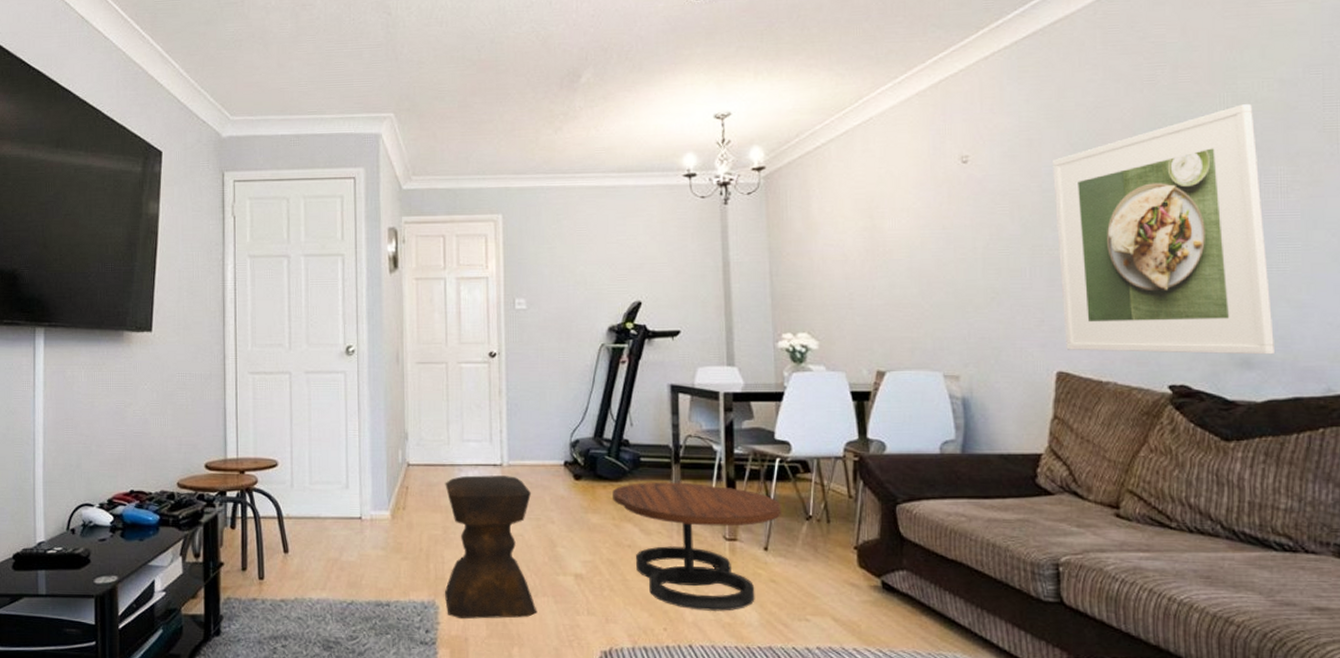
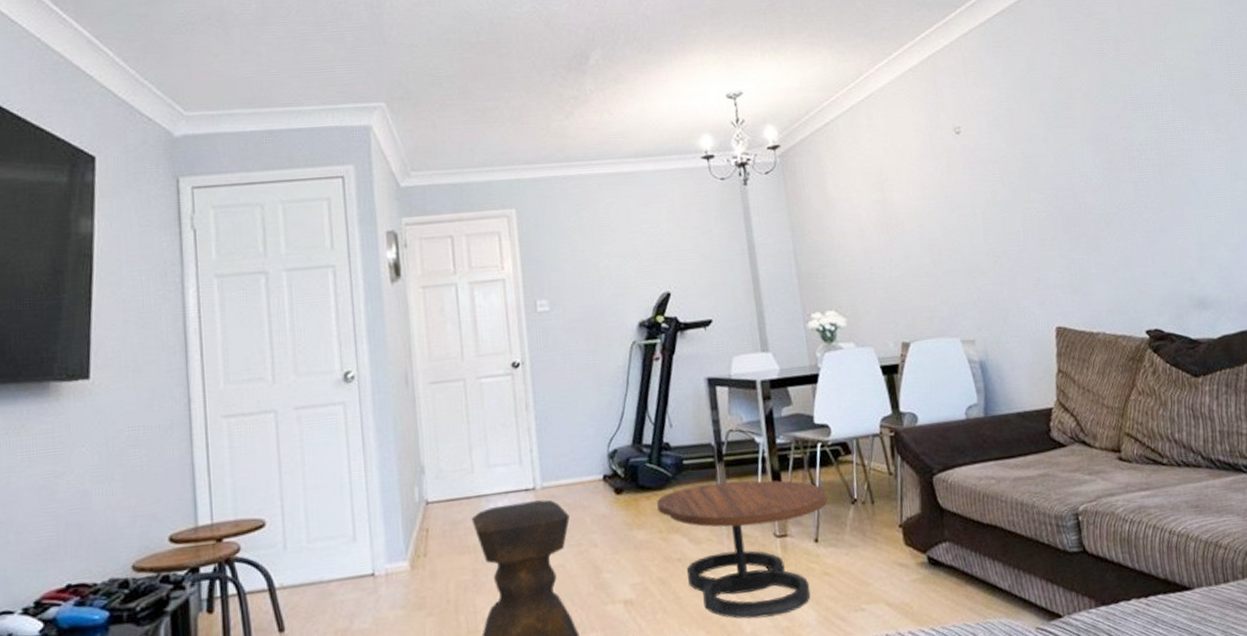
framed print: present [1052,104,1276,355] -> none [1030,72,1223,306]

